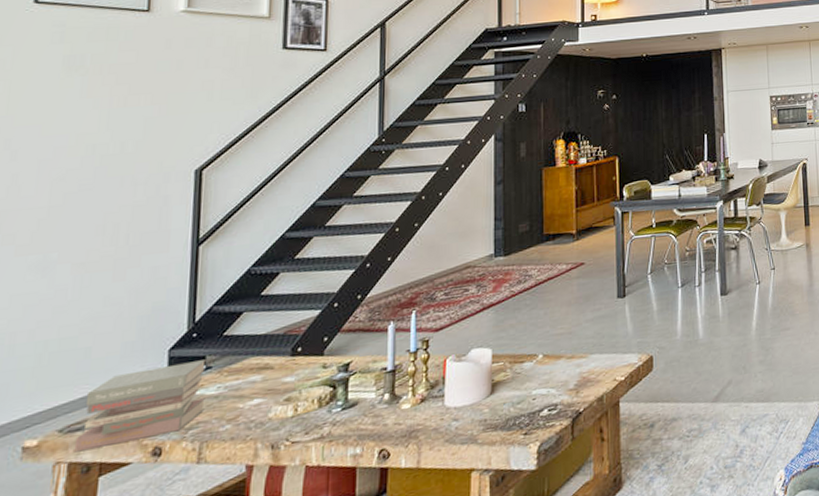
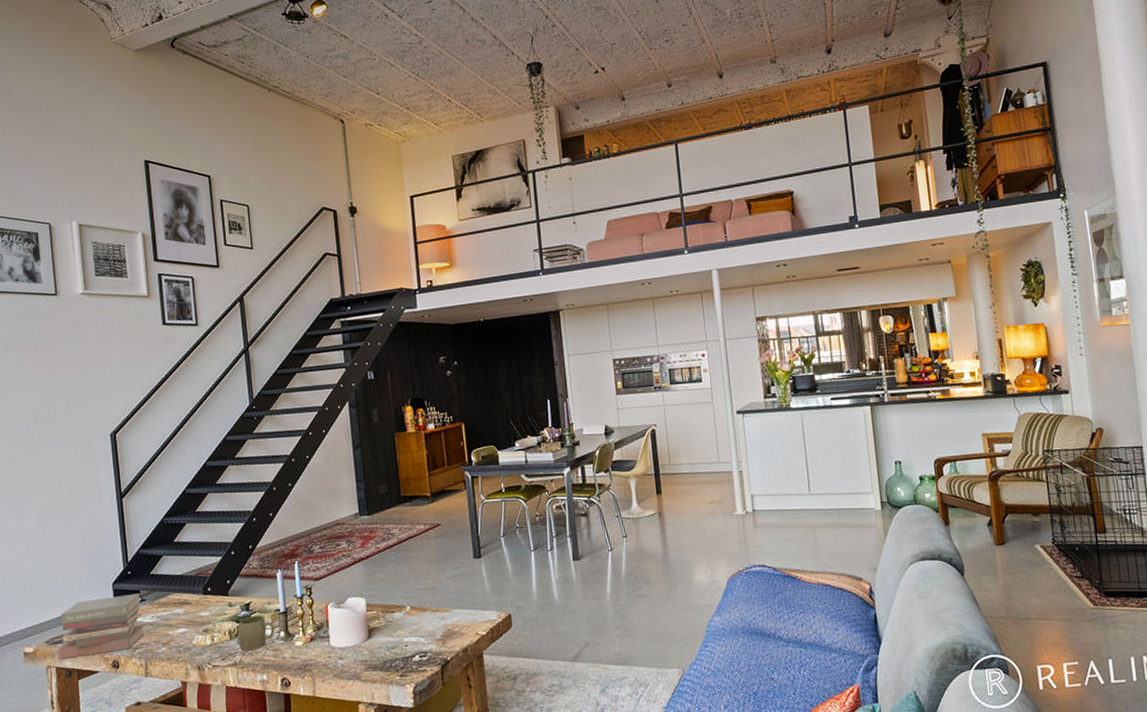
mug: none [329,376,377,421] -> present [237,615,274,651]

